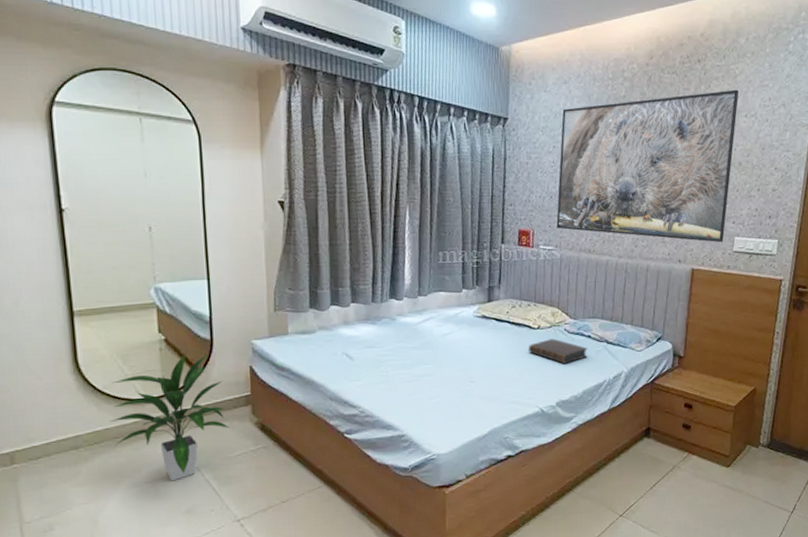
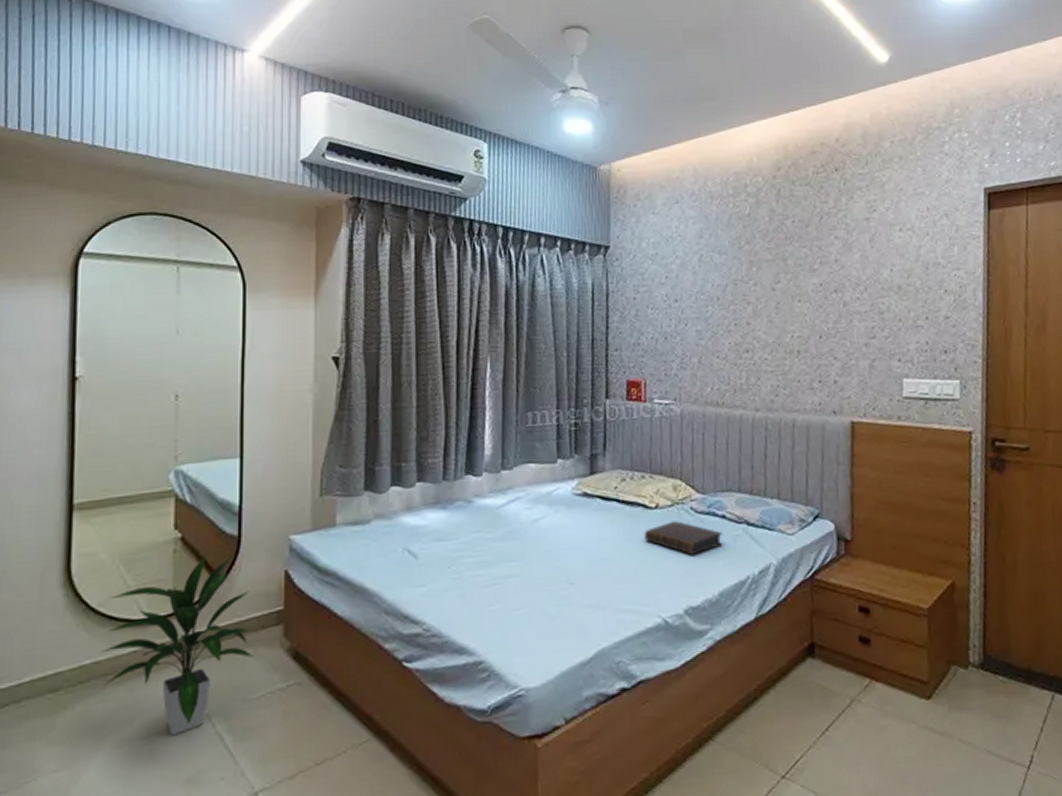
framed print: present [556,89,739,243] -> none [673,199,890,387]

